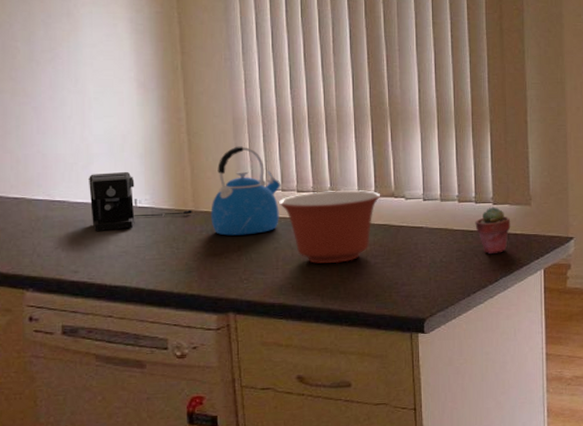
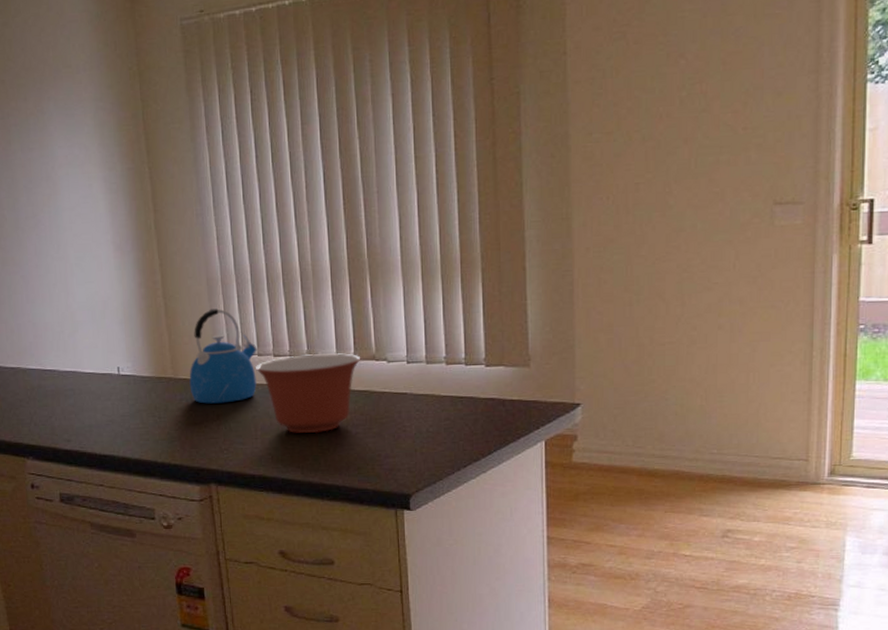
coffee maker: present [88,171,192,231] -> none [74,338,172,400]
potted succulent: present [475,206,511,254] -> none [465,369,506,423]

